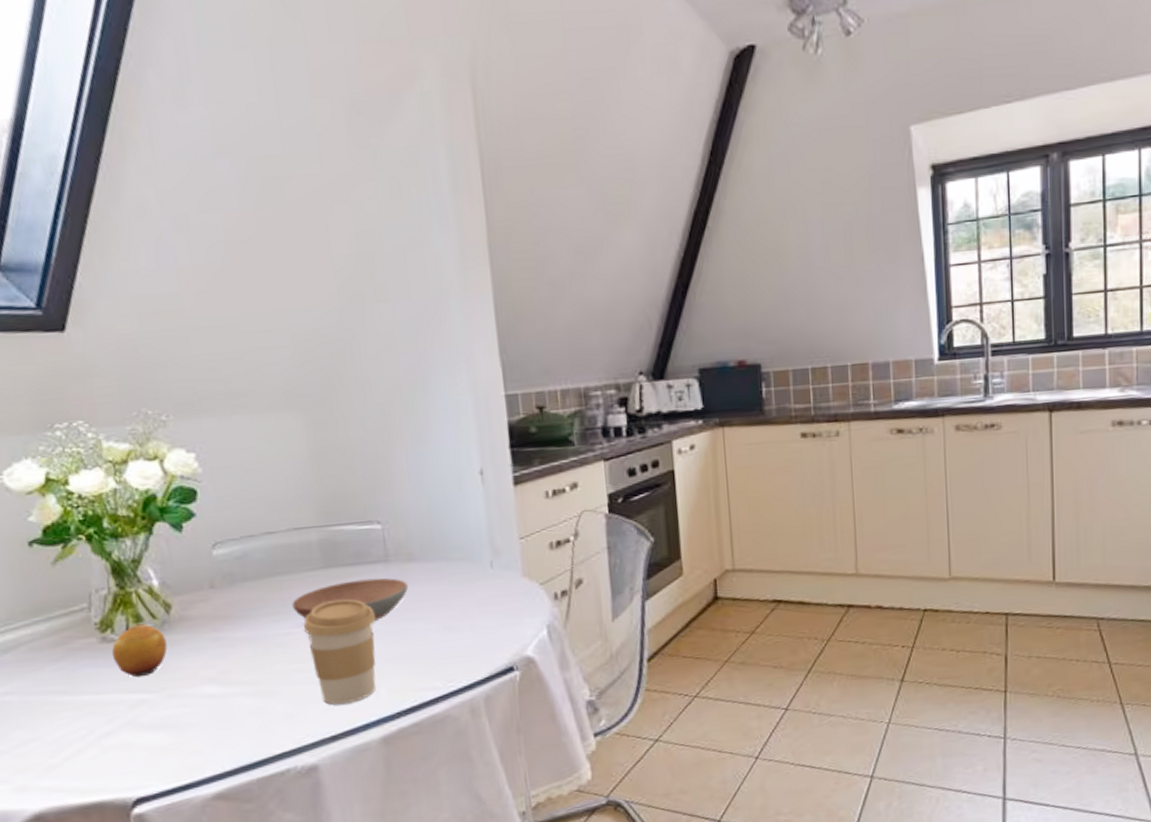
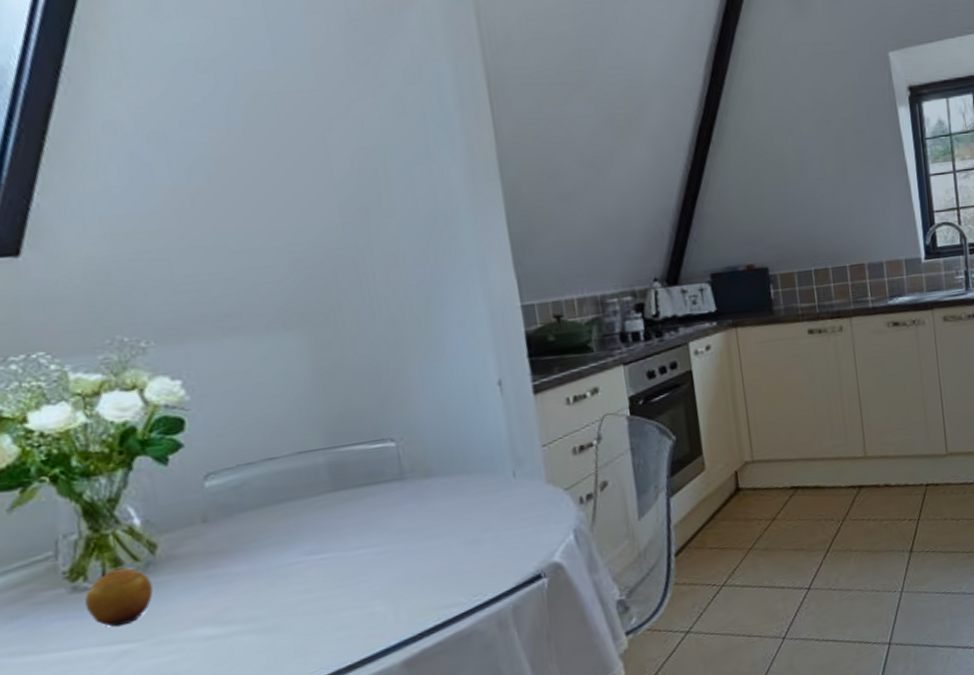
bowl: present [292,577,408,621] -> none [298,495,427,546]
coffee cup: present [303,599,376,705] -> none [311,521,396,633]

